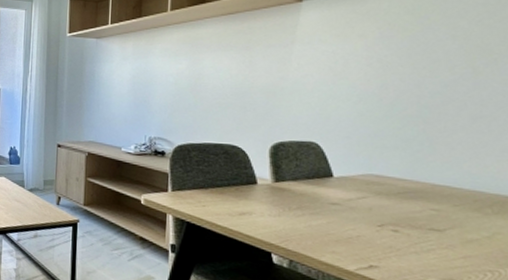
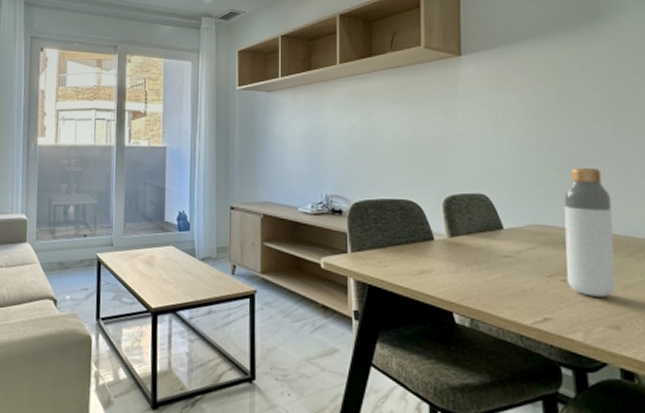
bottle: none [399,119,462,250] -> present [563,168,616,297]

